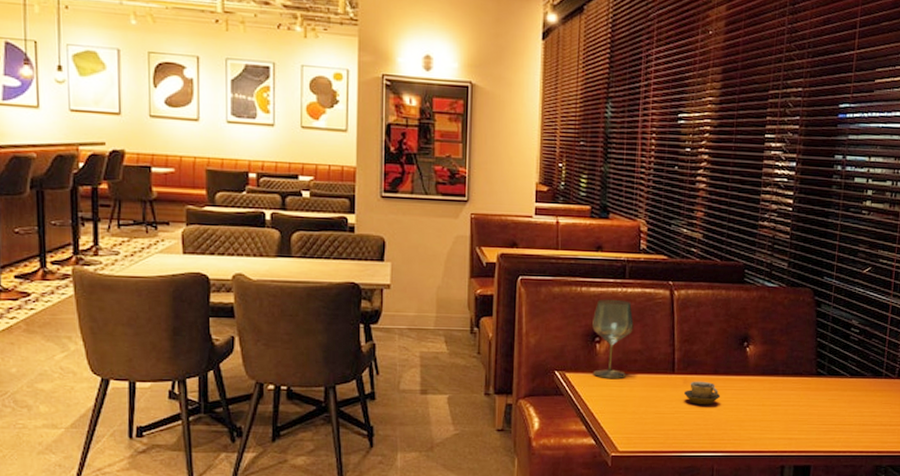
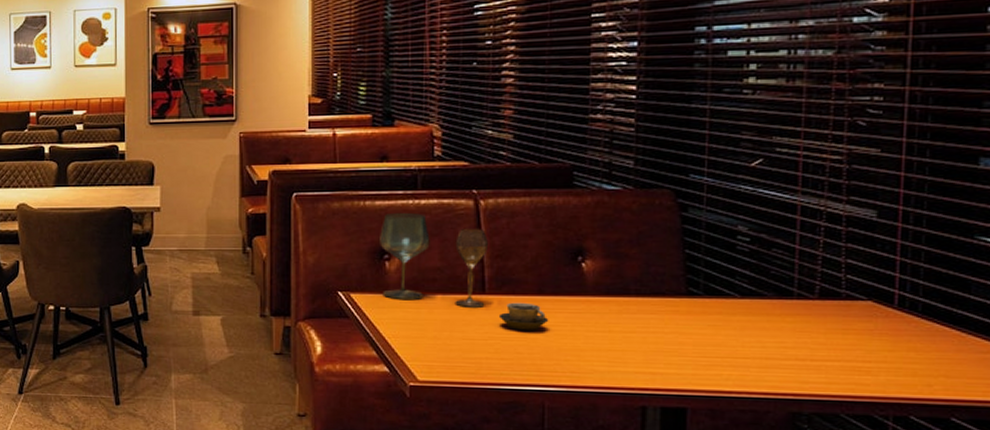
wineglass: none [650,315,680,385] -> present [455,228,489,307]

